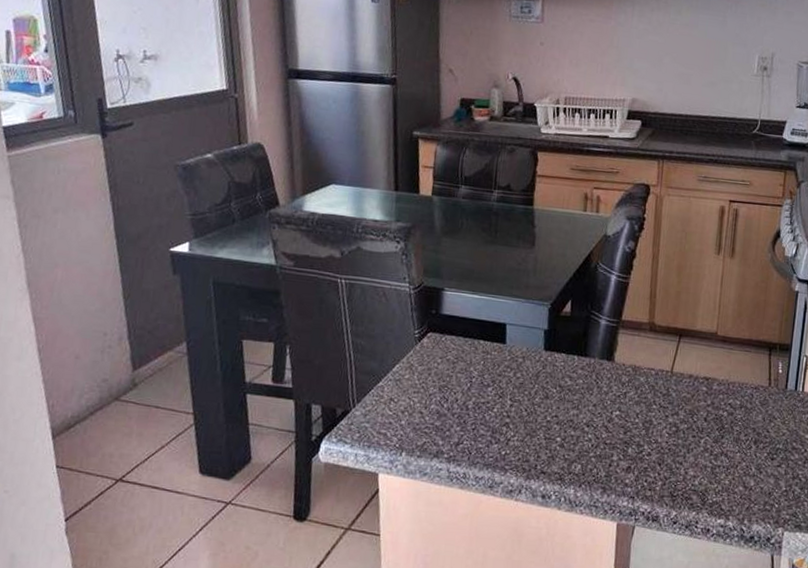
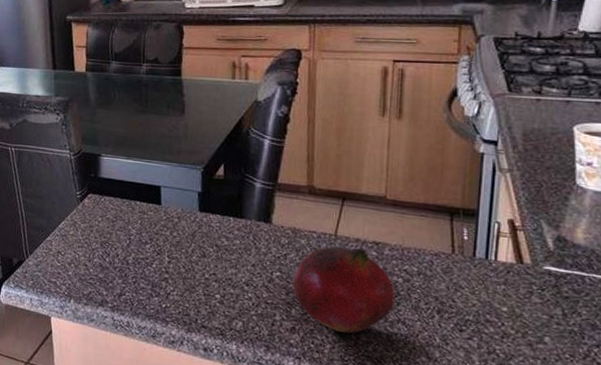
fruit: none [630,383,720,469] -> present [293,246,395,334]

